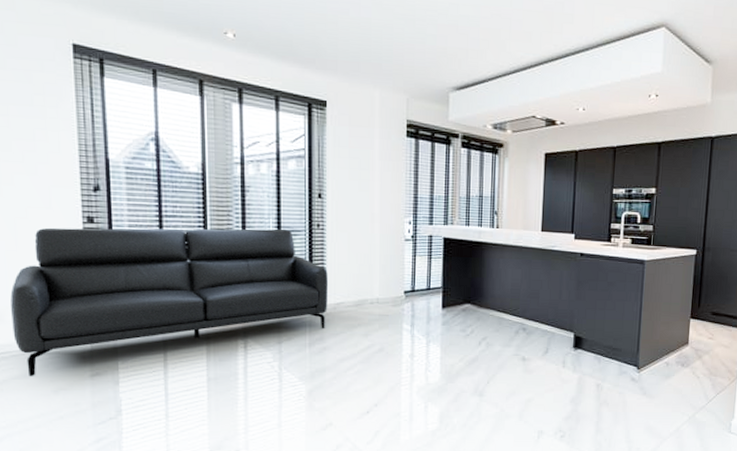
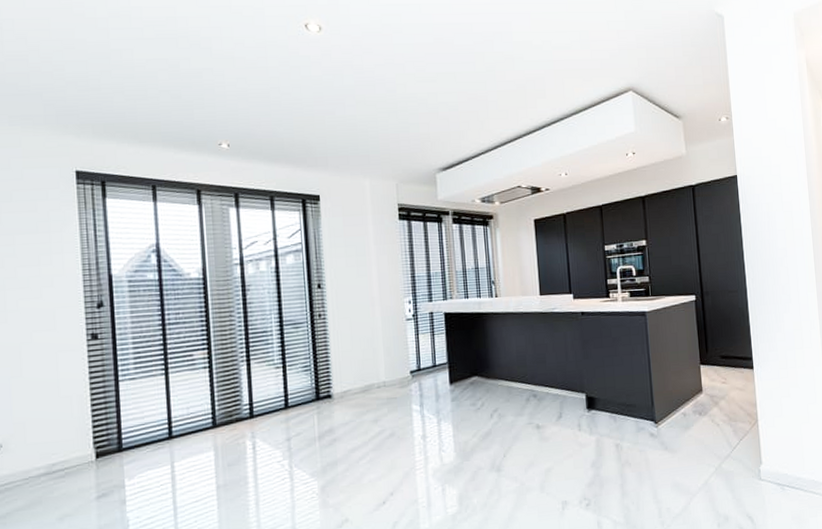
sofa: present [10,227,328,377] -> none [15,322,335,507]

